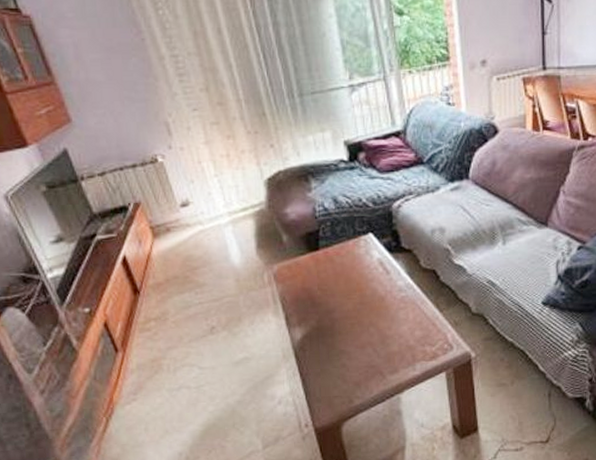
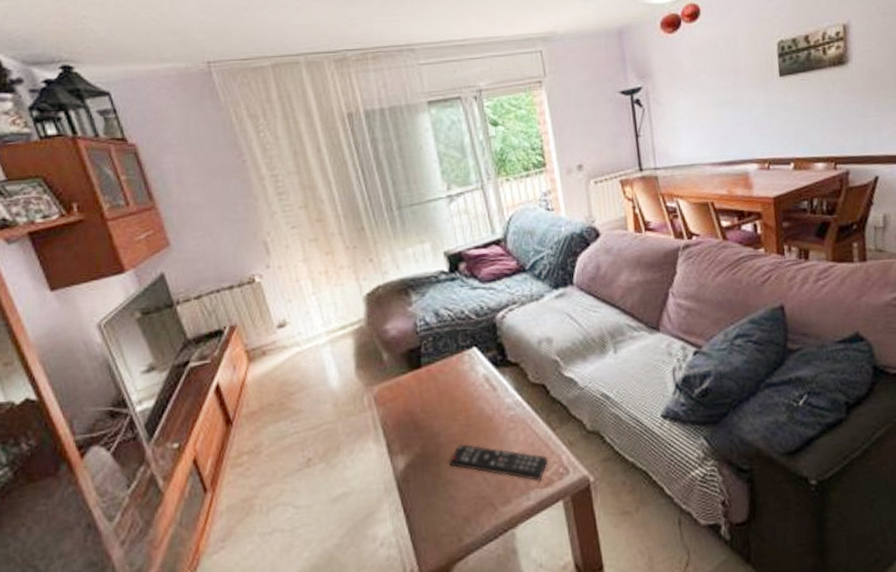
remote control: none [342,320,434,355] -> present [448,444,548,481]

